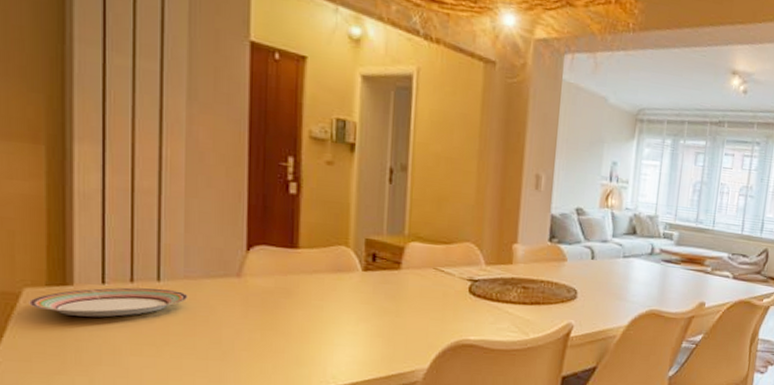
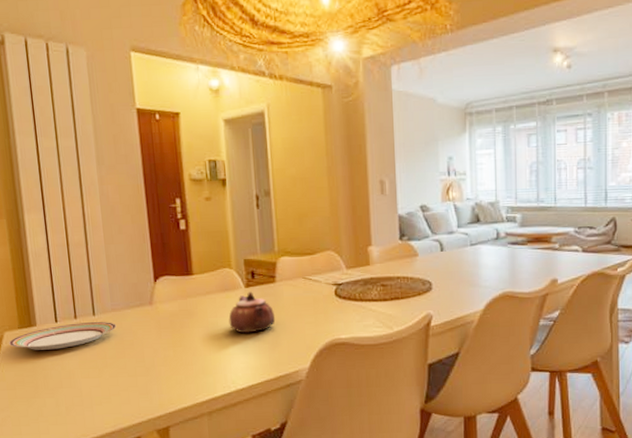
teapot: none [337,276,396,324] -> present [228,292,276,334]

